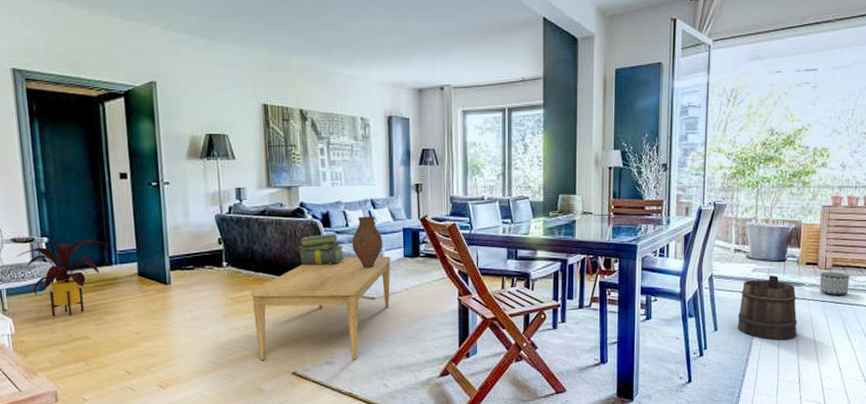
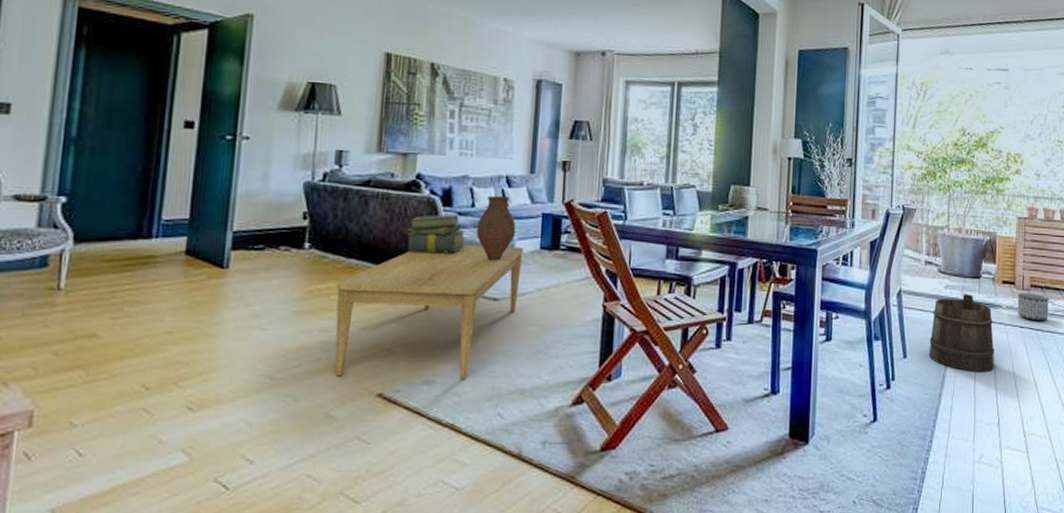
house plant: present [16,239,113,317] -> none [15,198,158,305]

